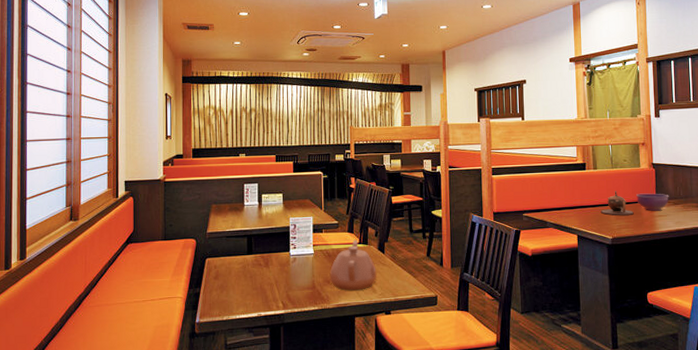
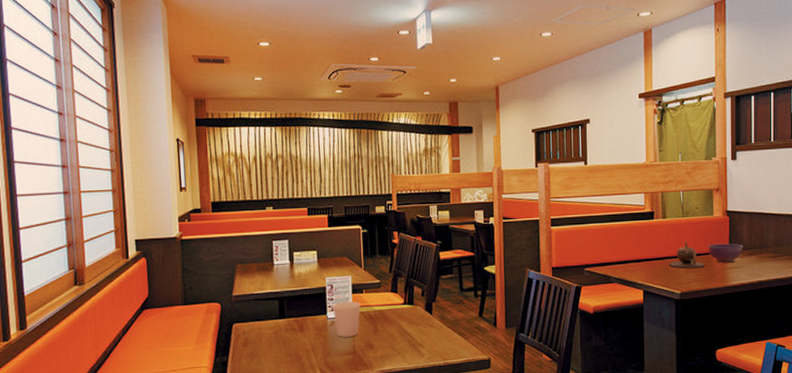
dixie cup: none [295,240,320,273] -> present [332,301,361,337]
teapot: present [329,239,377,291] -> none [372,299,425,355]

